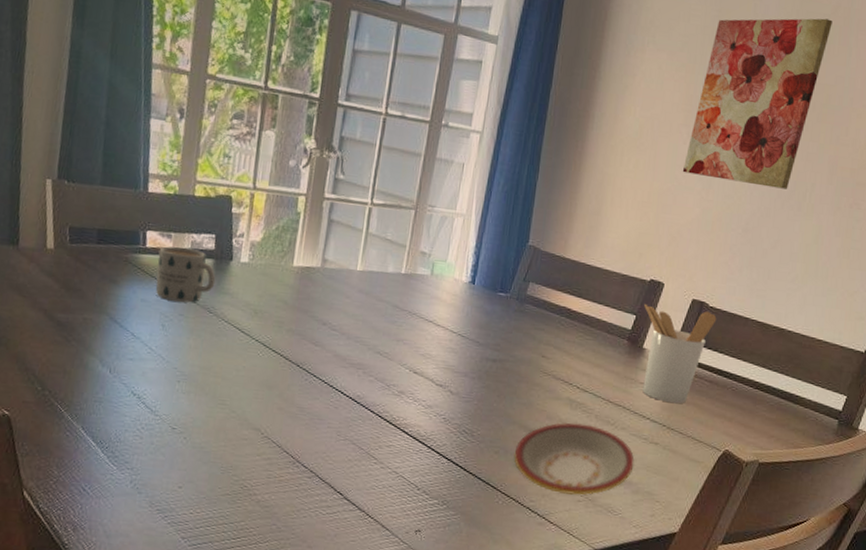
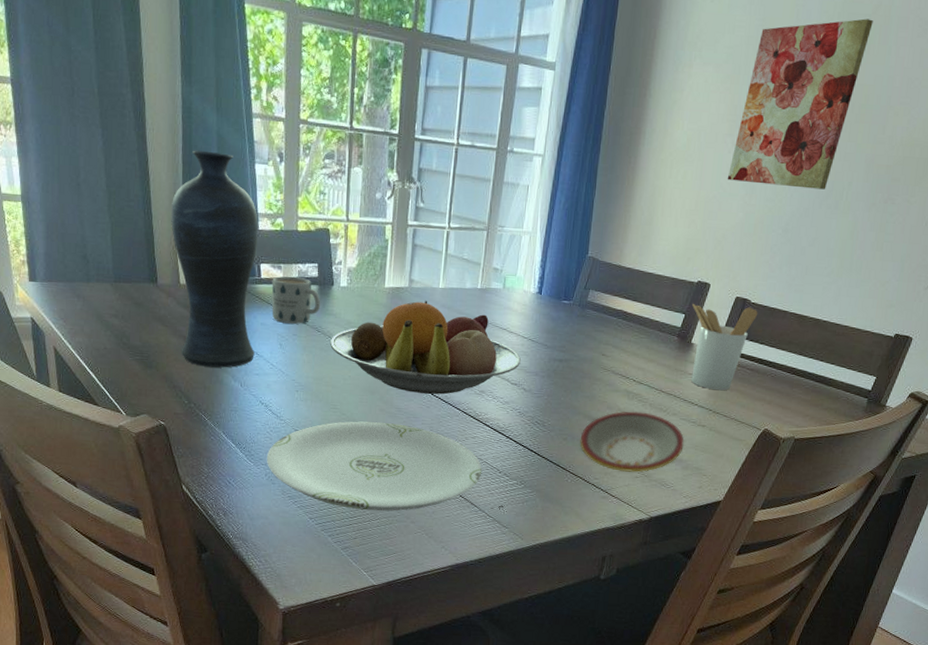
vase: none [39,98,149,350] -> present [171,150,258,368]
plate: none [133,420,397,533] -> present [266,421,482,511]
fruit bowl: none [223,284,448,394] -> present [330,301,521,395]

